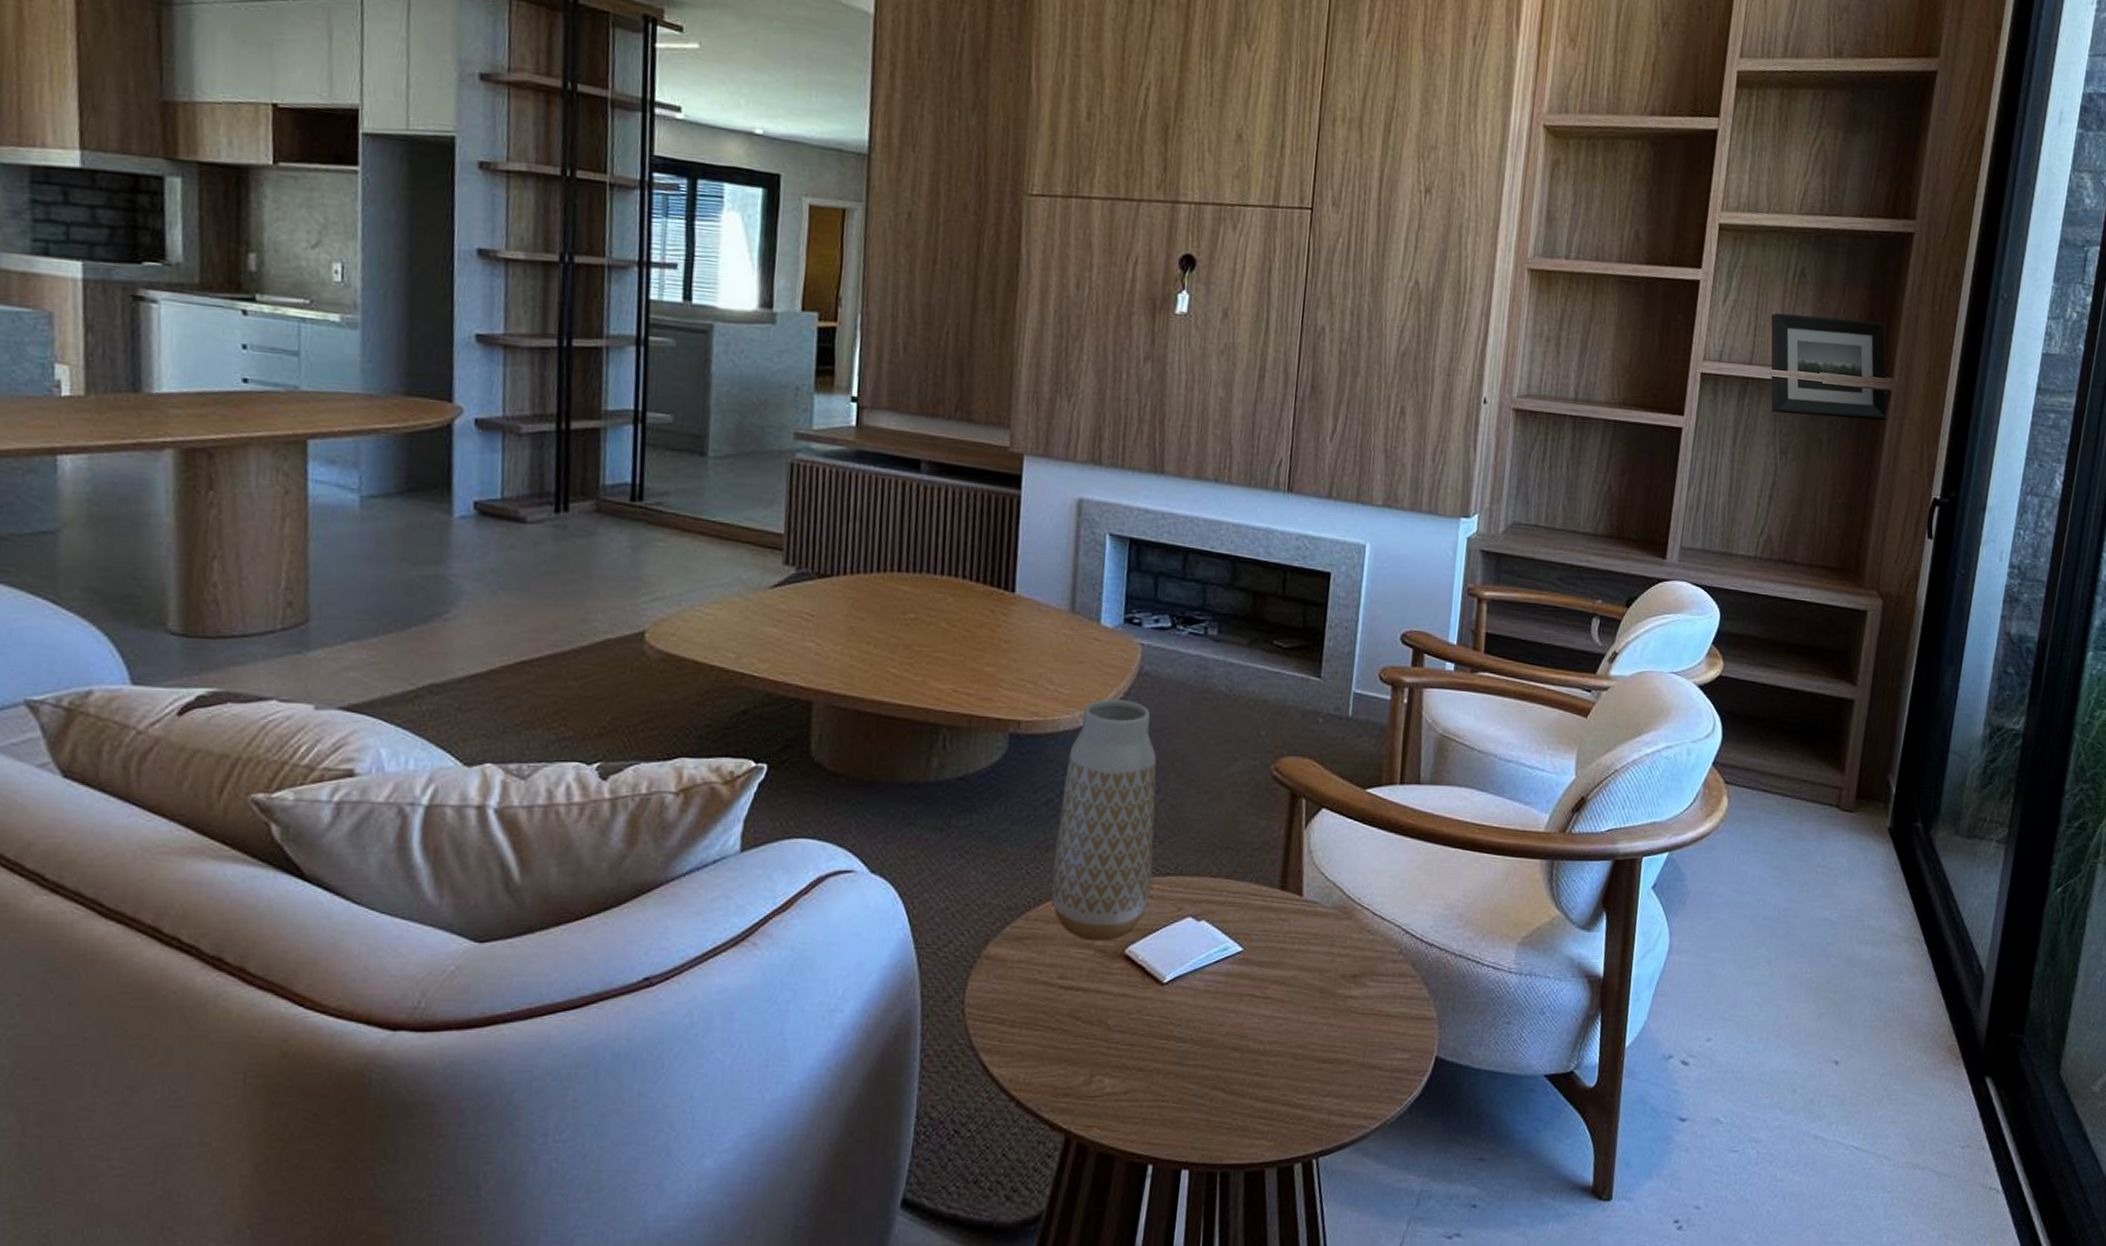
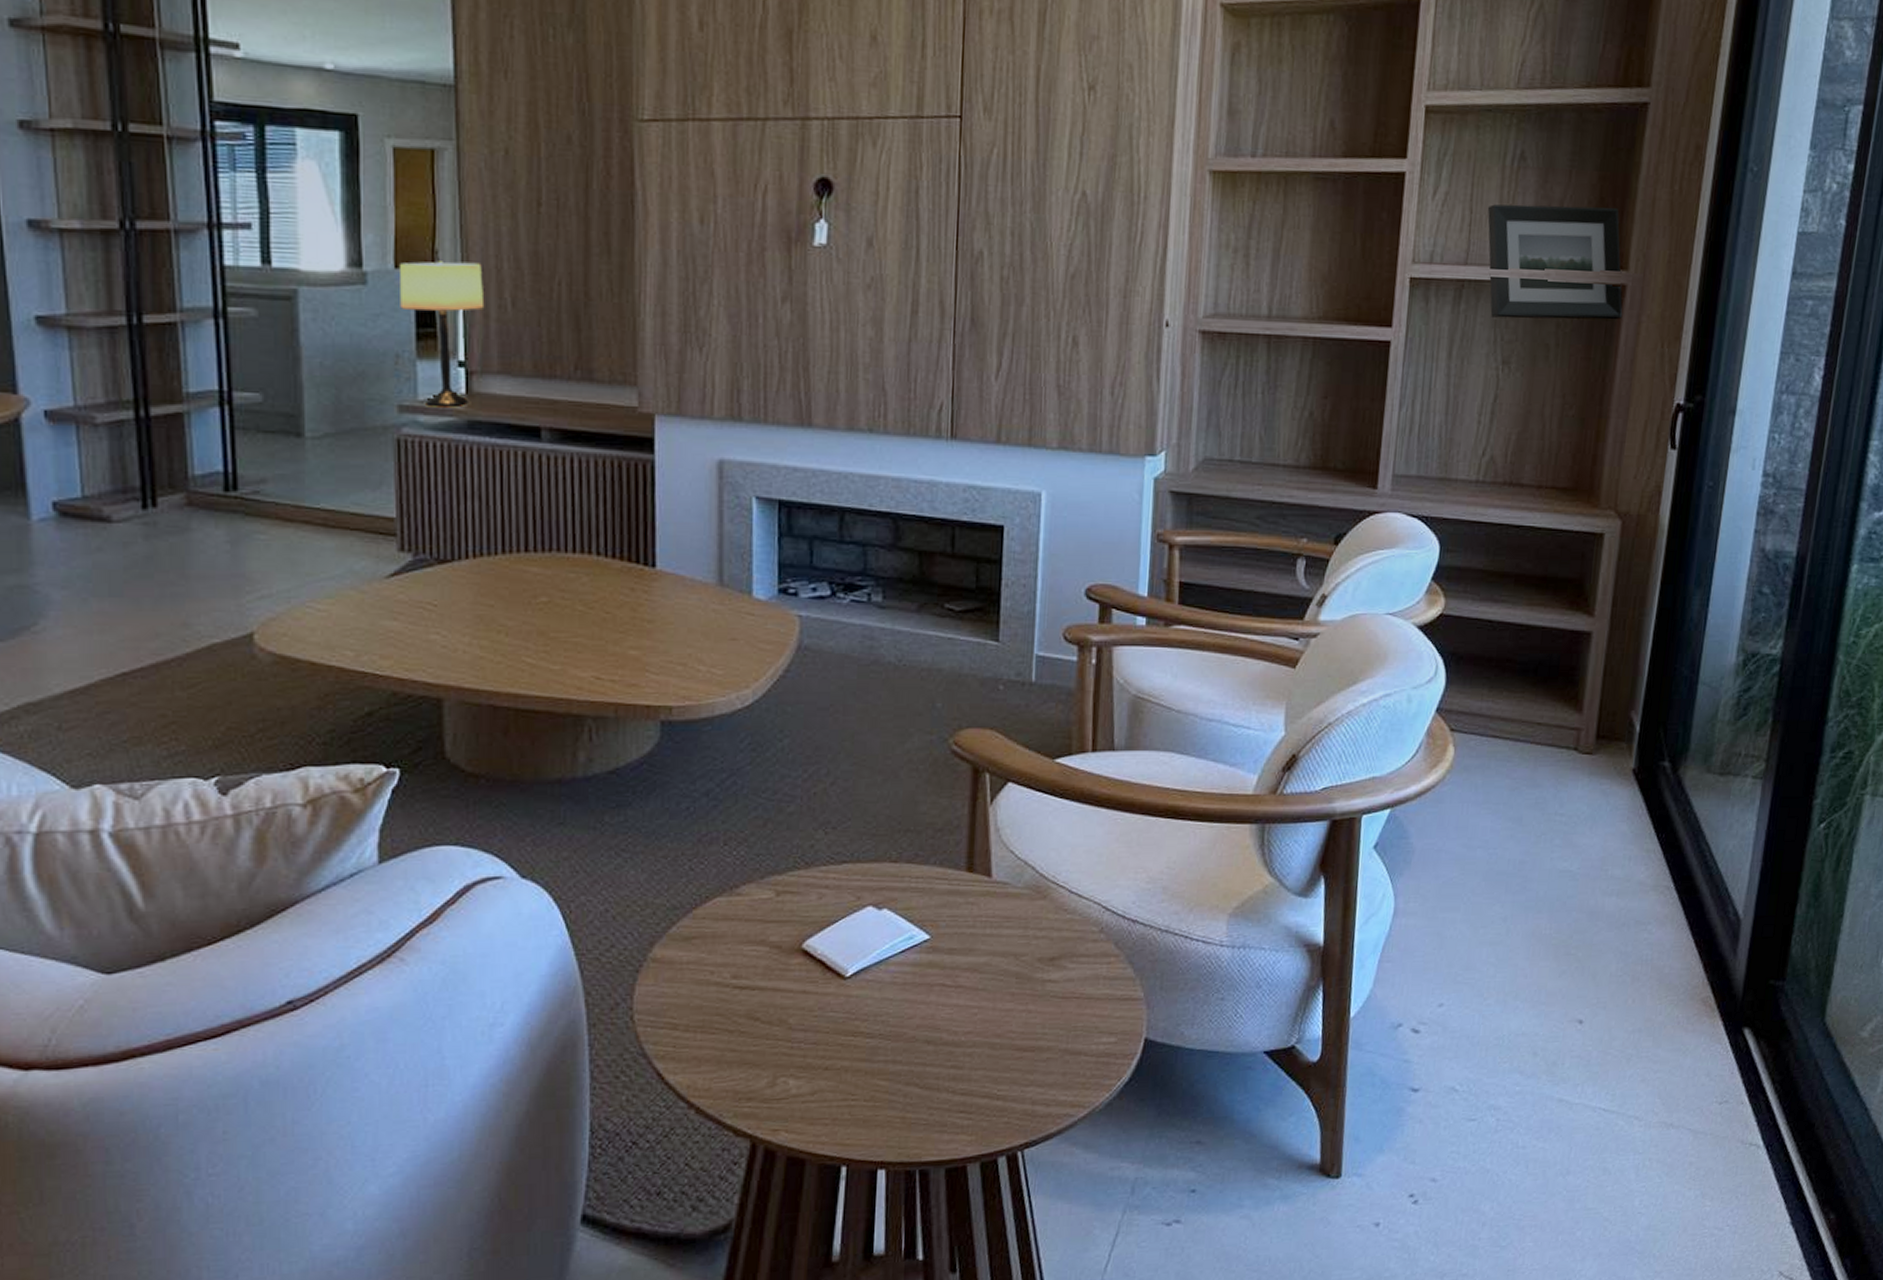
table lamp: none [803,306,879,438] -> present [400,261,485,408]
vase: present [1051,699,1157,941] -> none [717,677,827,937]

